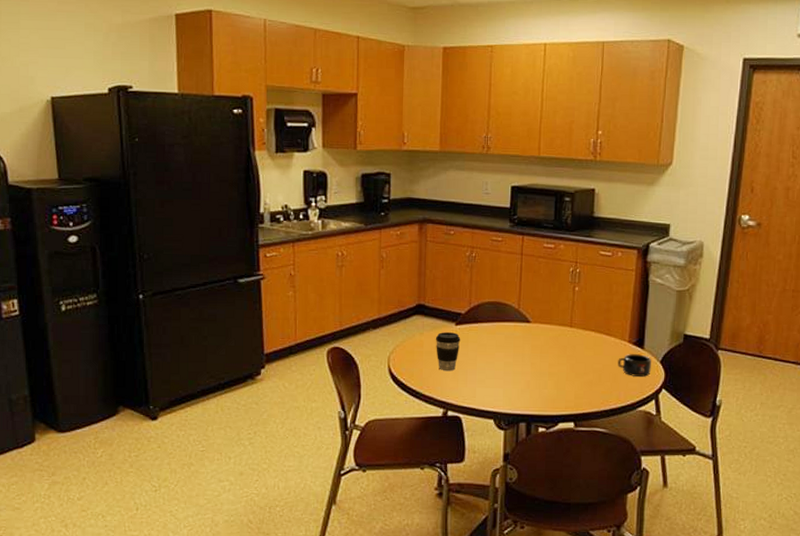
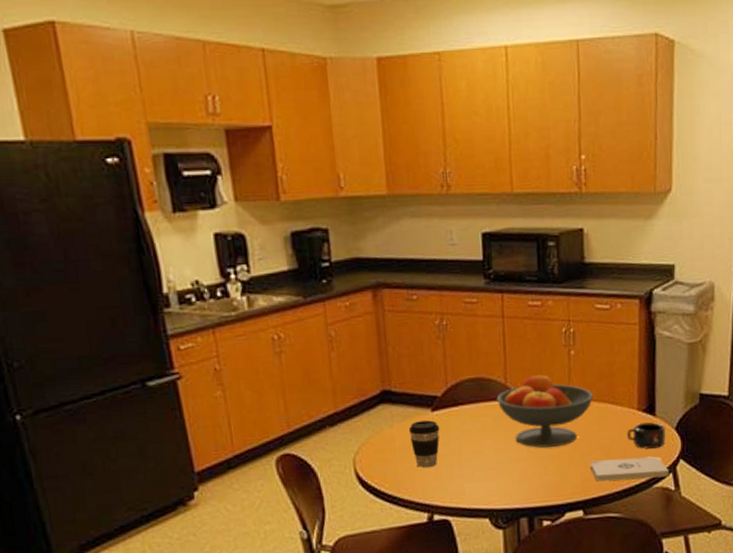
fruit bowl: none [510,302,591,366] -> present [496,373,593,448]
notepad: none [583,381,652,402] -> present [590,457,669,482]

